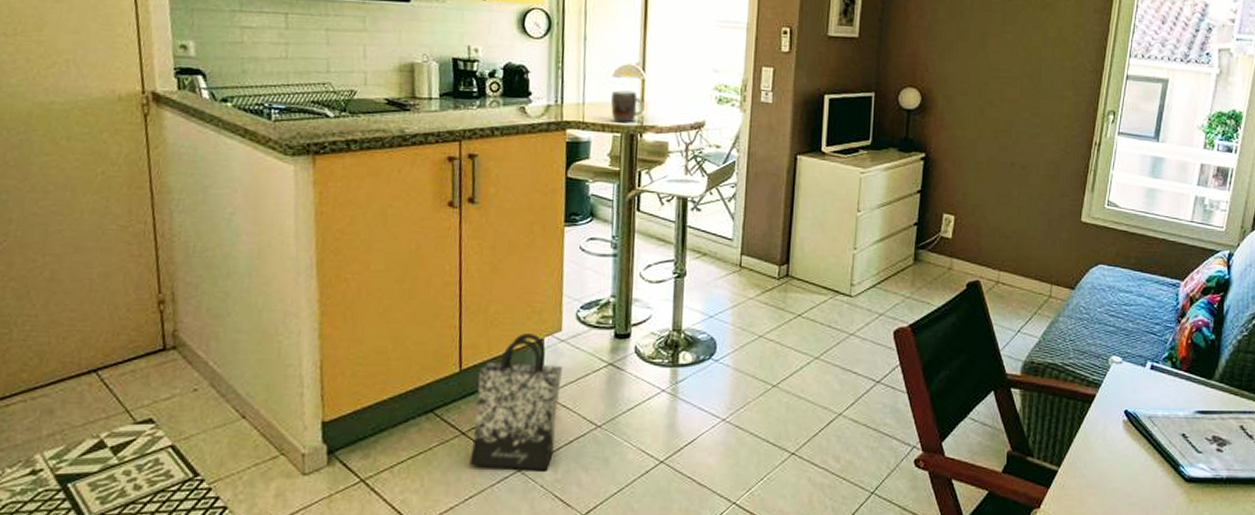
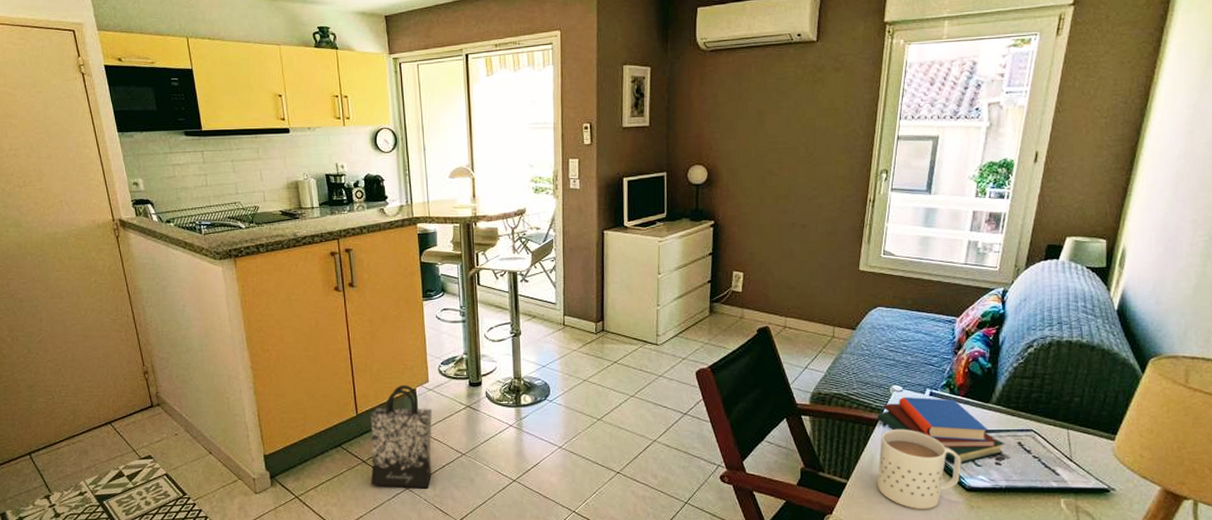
mug: present [611,90,645,123] -> none [449,188,476,215]
mug: none [1090,408,1181,503] -> present [877,429,961,509]
book: none [1094,370,1227,449] -> present [878,397,1005,463]

